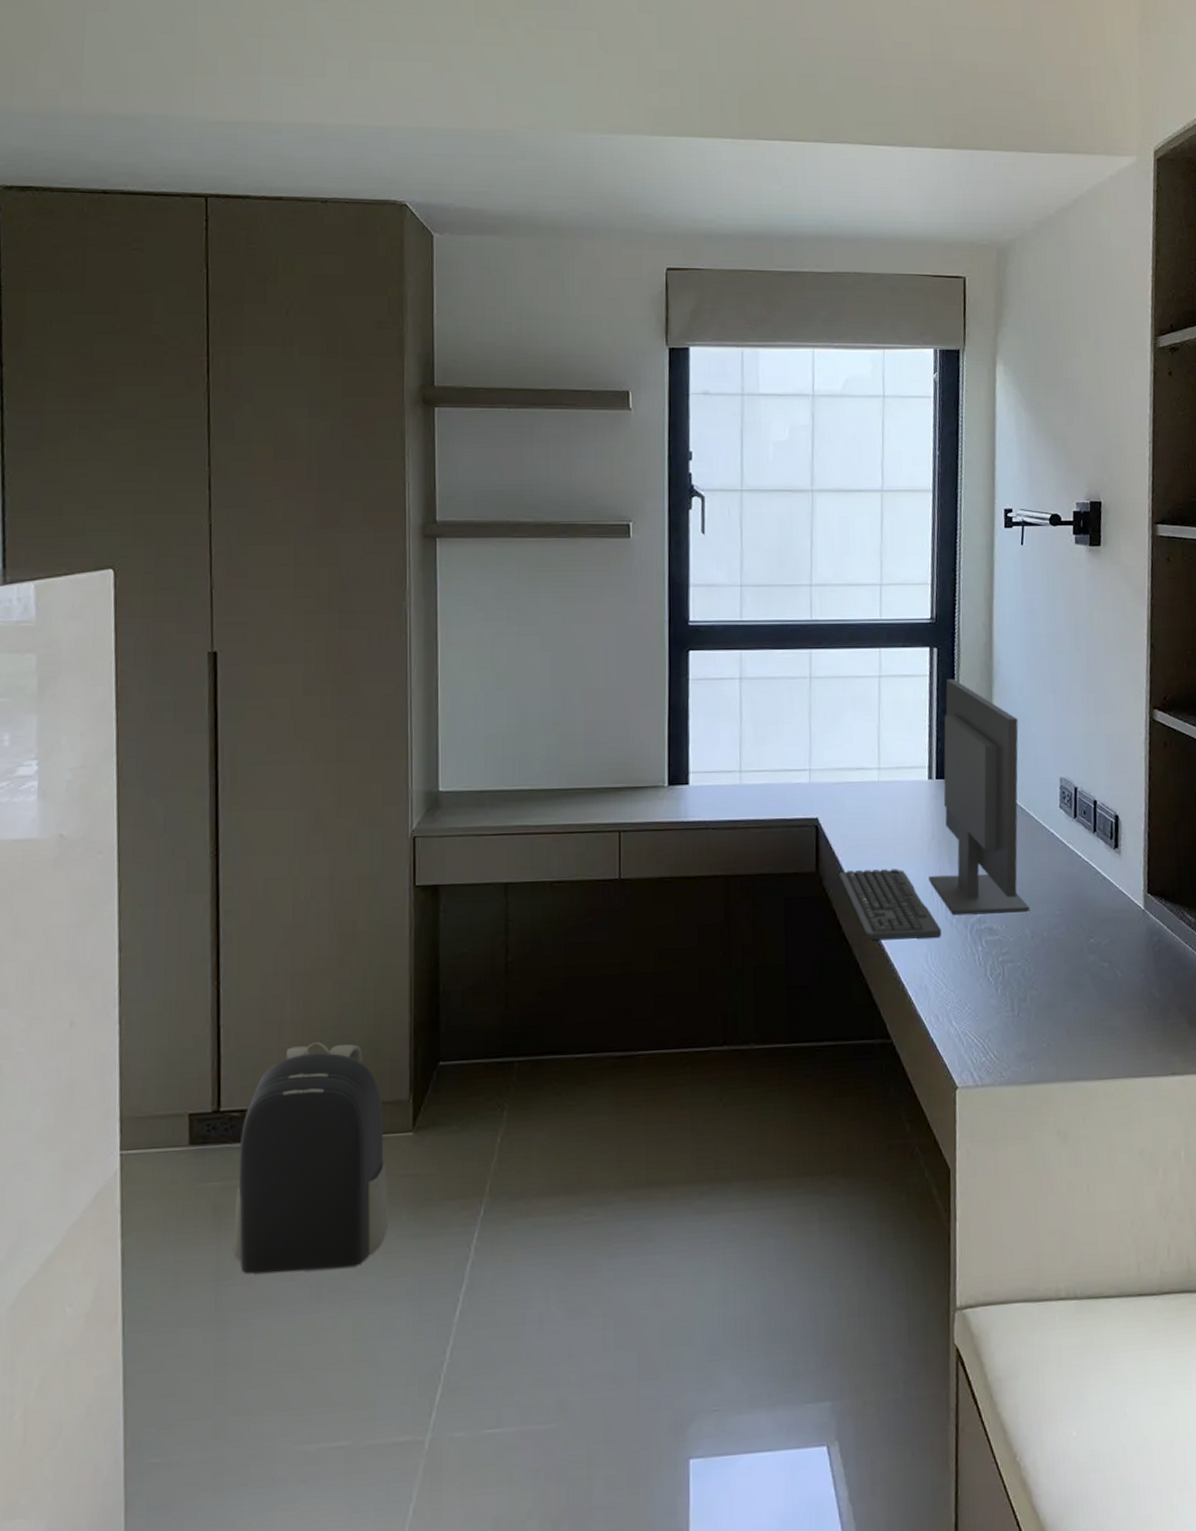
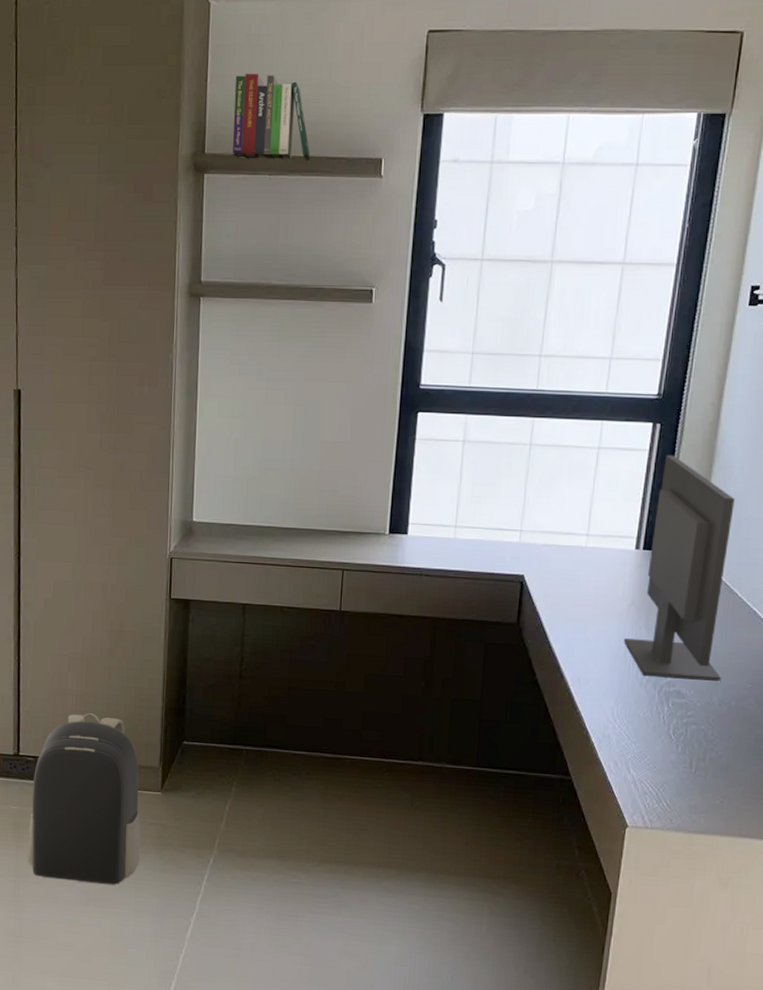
books: none [465,305,553,393] -> present [233,73,311,160]
computer keyboard: present [838,868,942,941] -> none [537,625,631,694]

